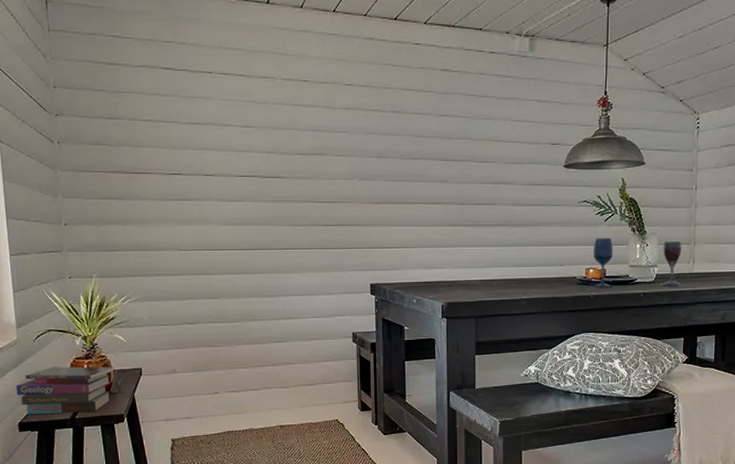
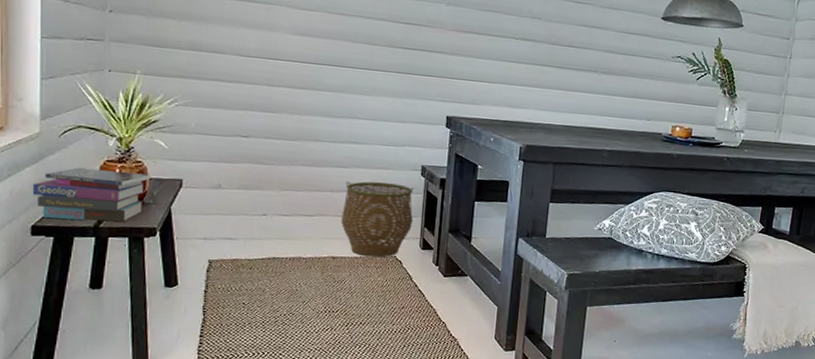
basket: none [284,352,351,423] -> present [341,181,414,258]
wineglass: present [593,238,614,287] -> none [679,96,703,148]
cup: present [663,242,682,286] -> none [748,108,771,154]

